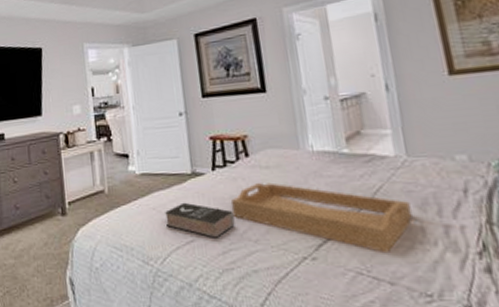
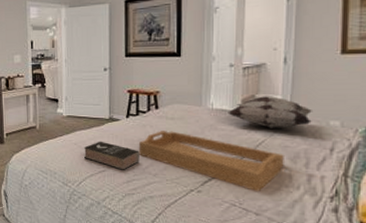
decorative pillow: none [332,130,434,170] -> present [228,96,312,128]

